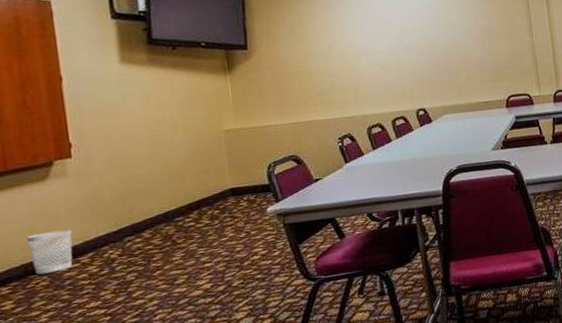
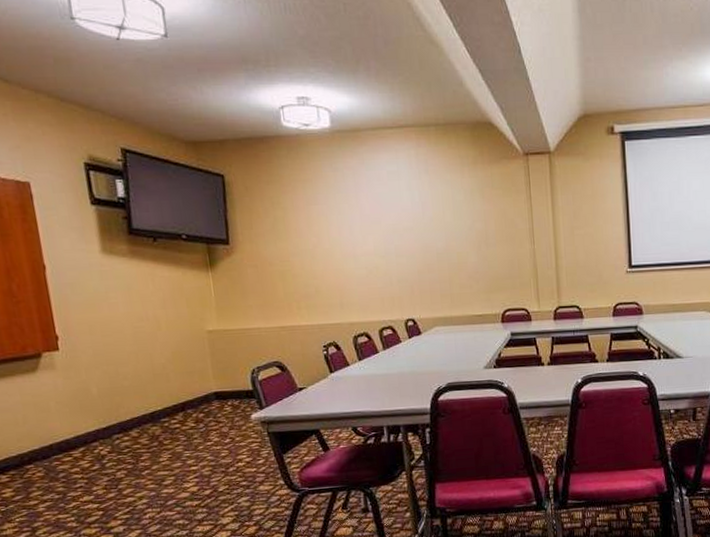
wastebasket: present [26,229,73,275] -> none [20,422,65,466]

